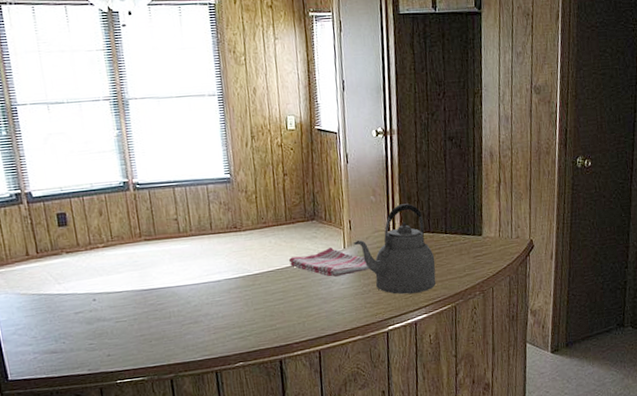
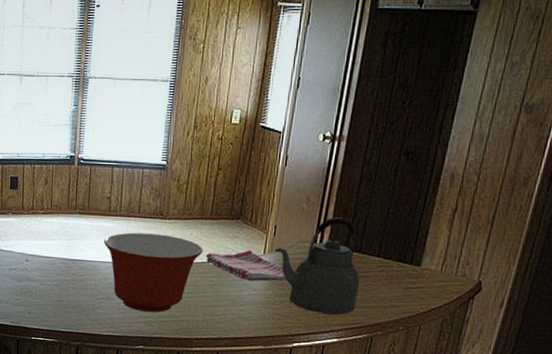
mixing bowl: none [178,246,285,328] -> present [103,232,203,313]

